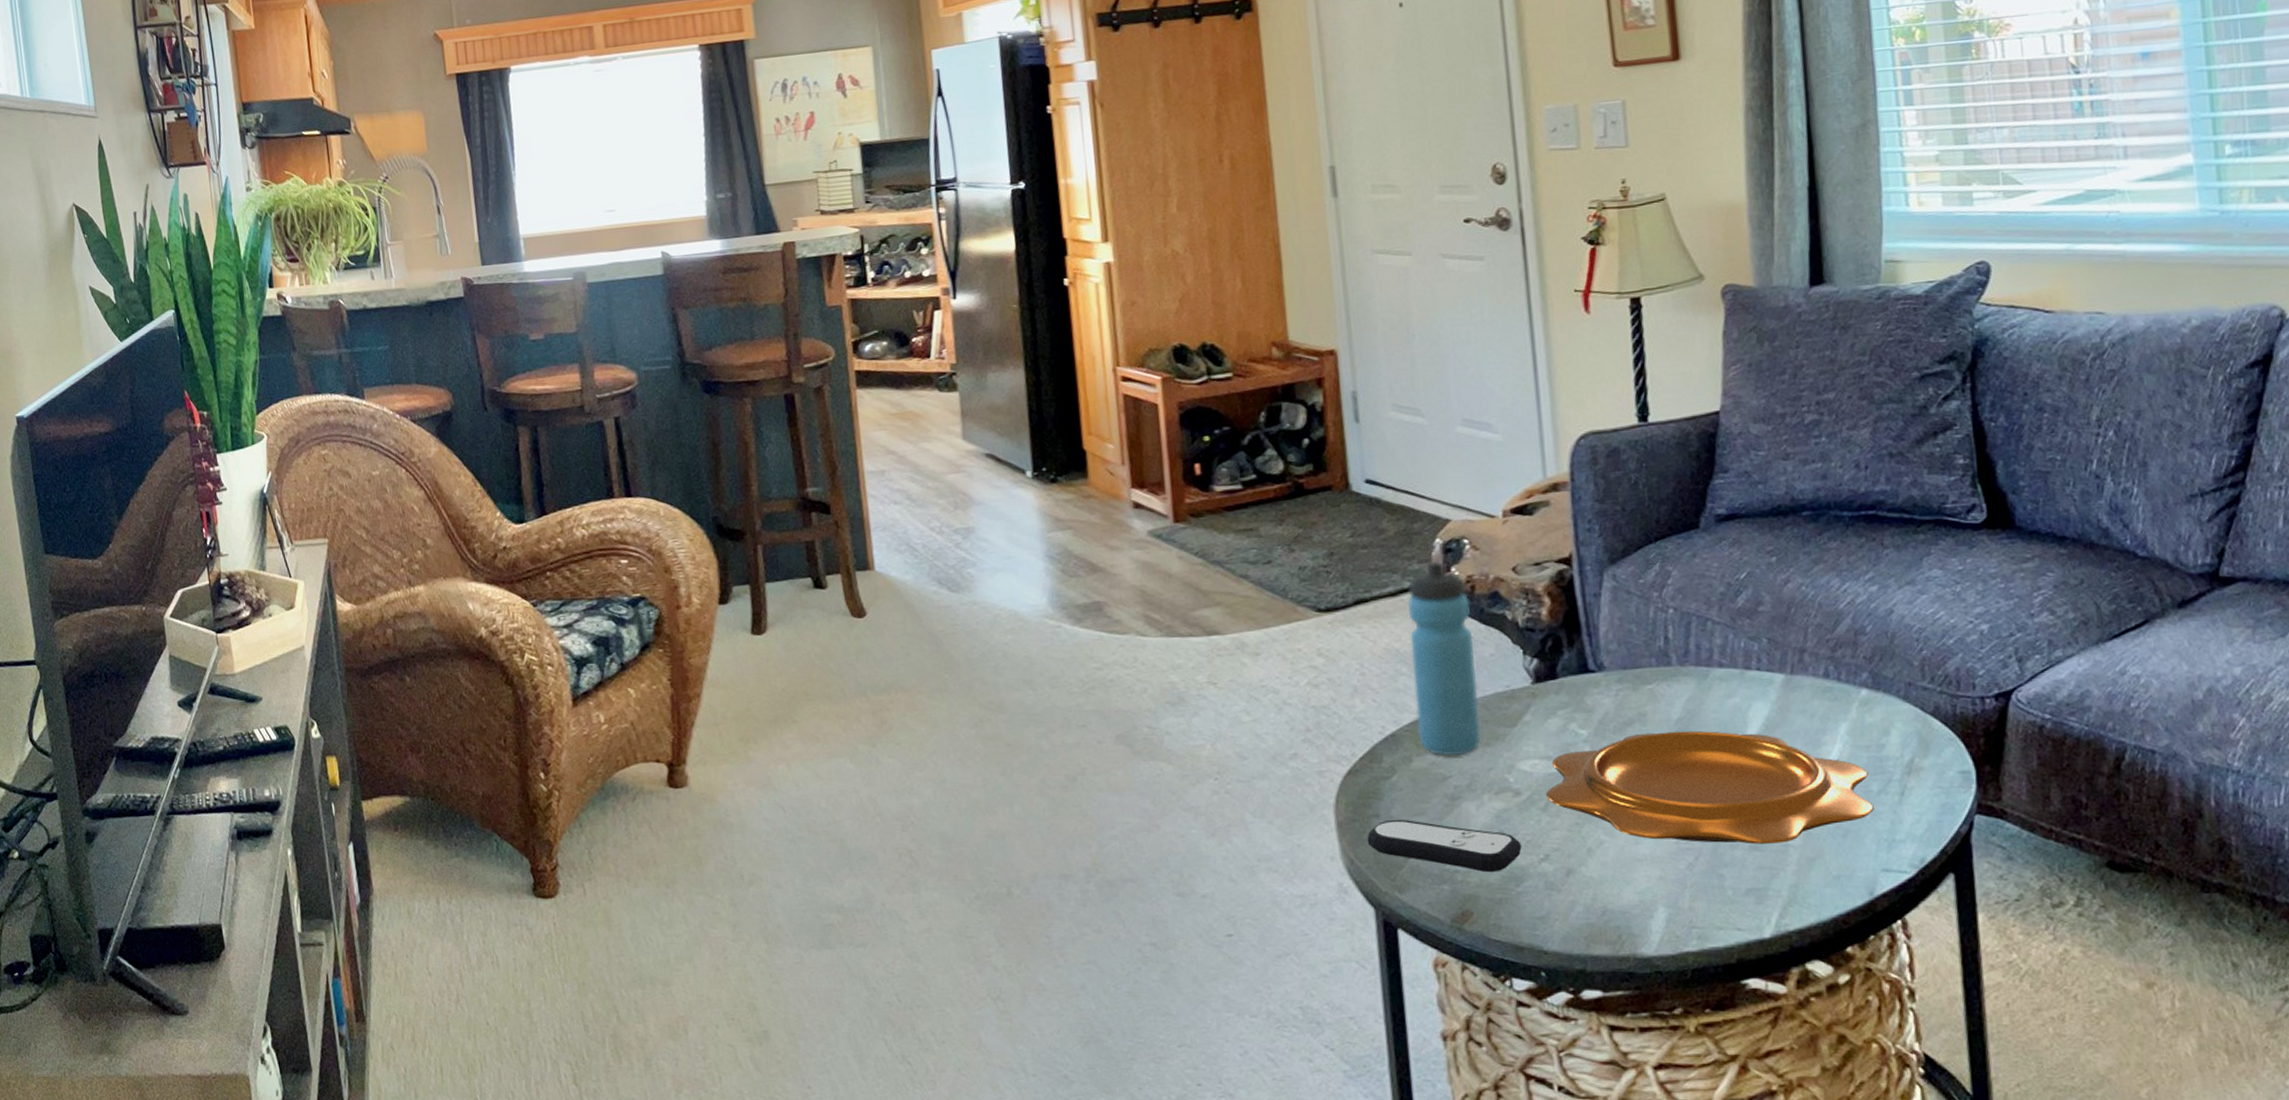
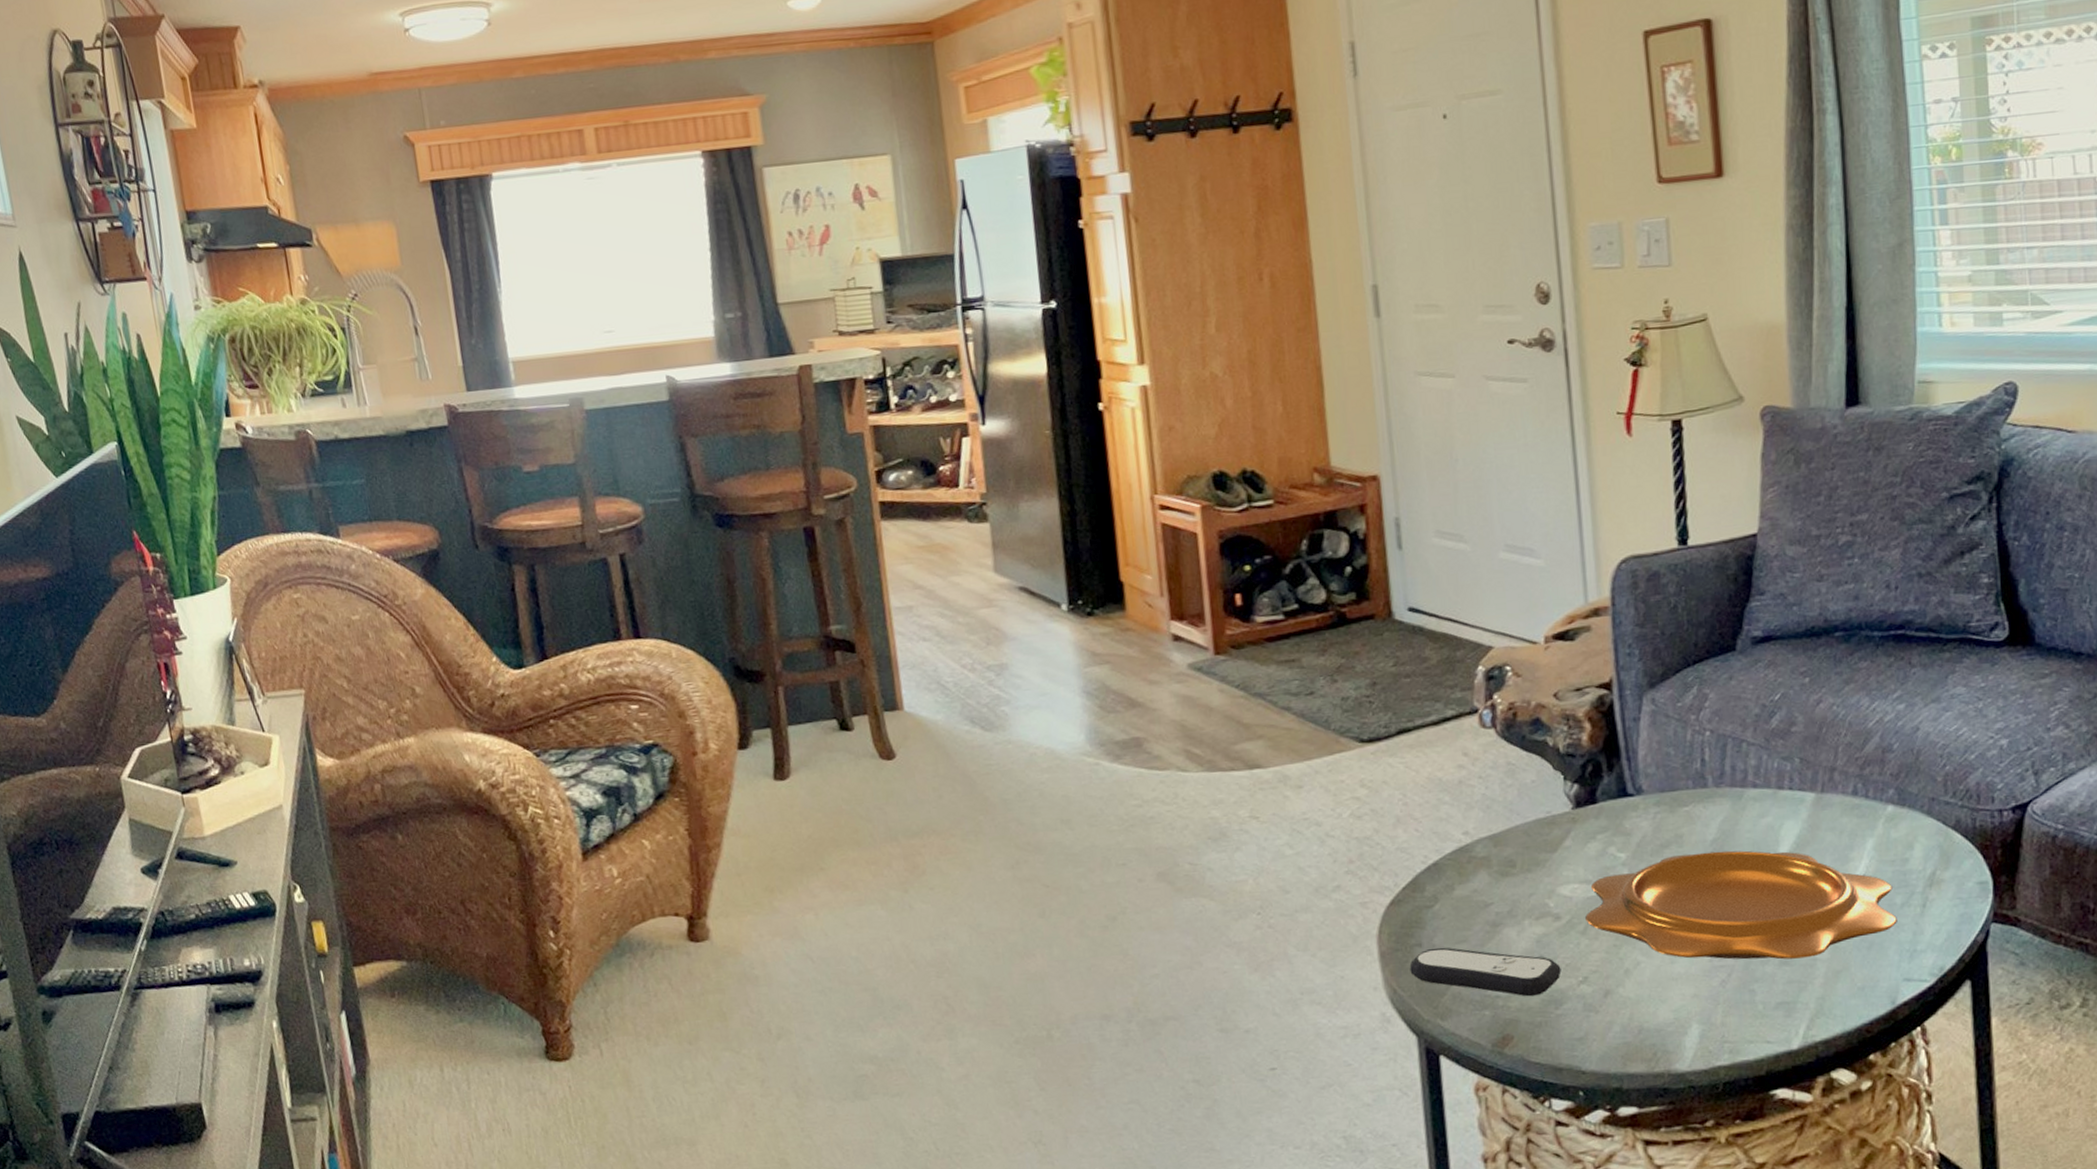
water bottle: present [1407,560,1481,756] -> none [1450,688,1522,884]

